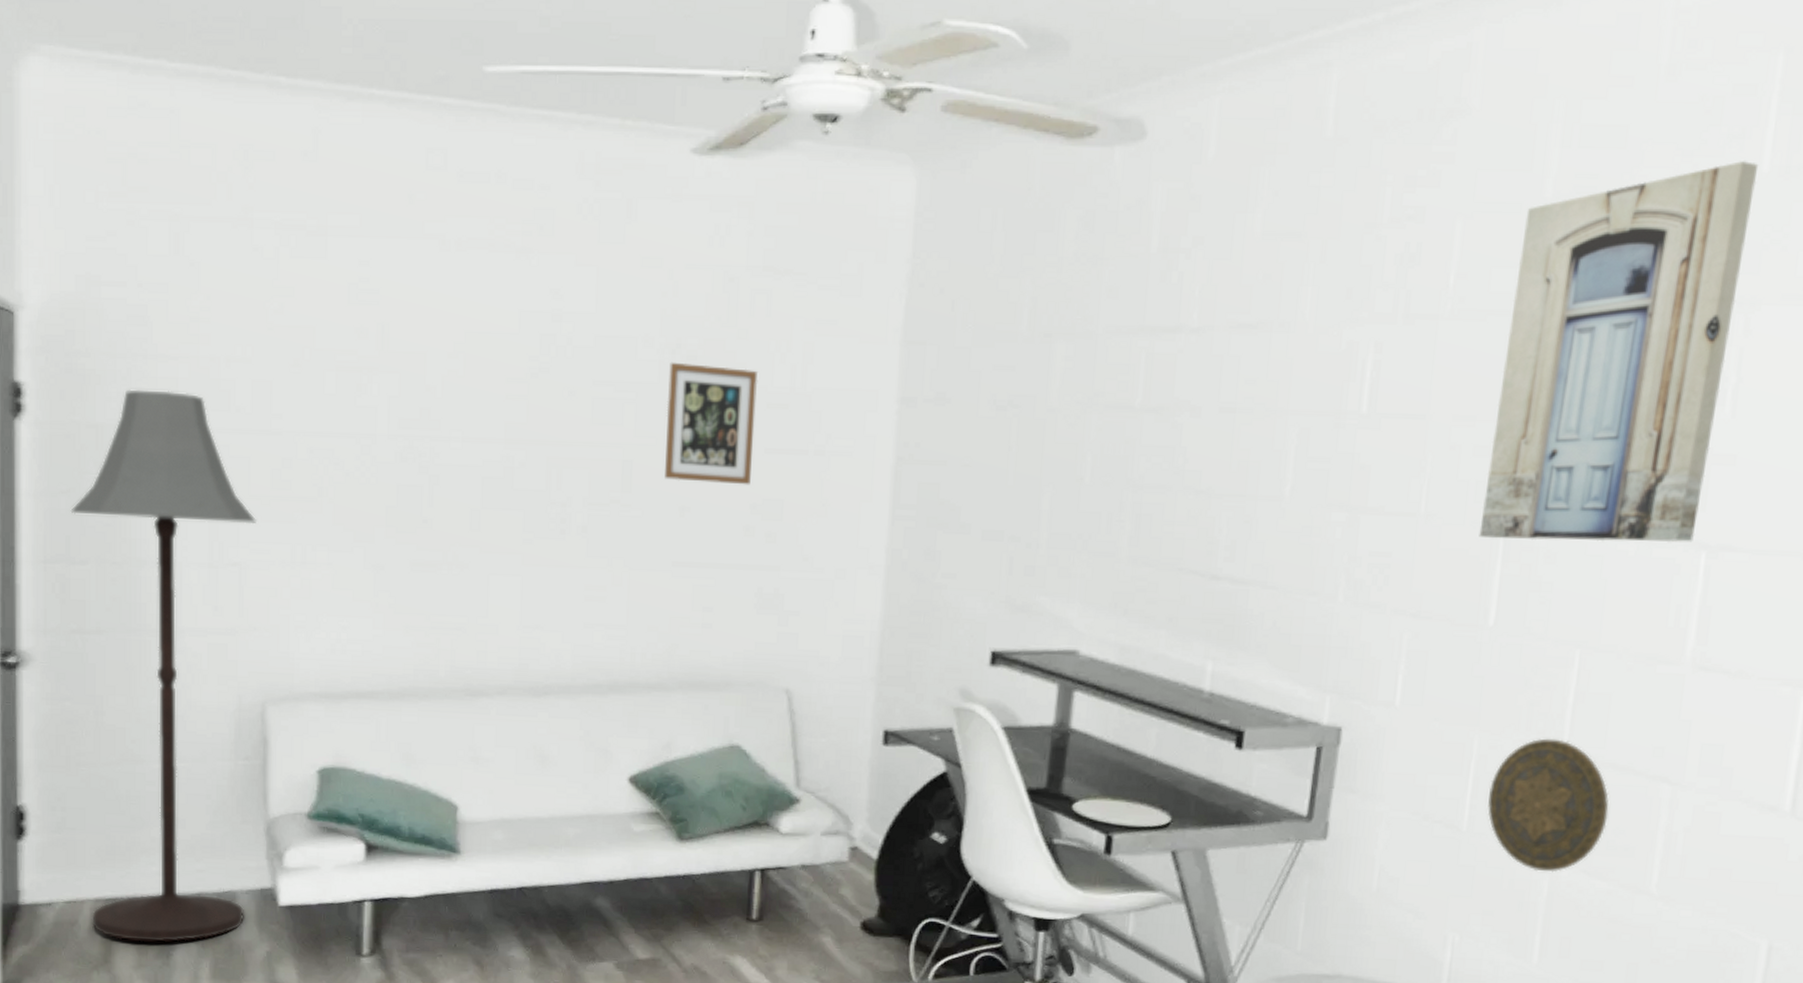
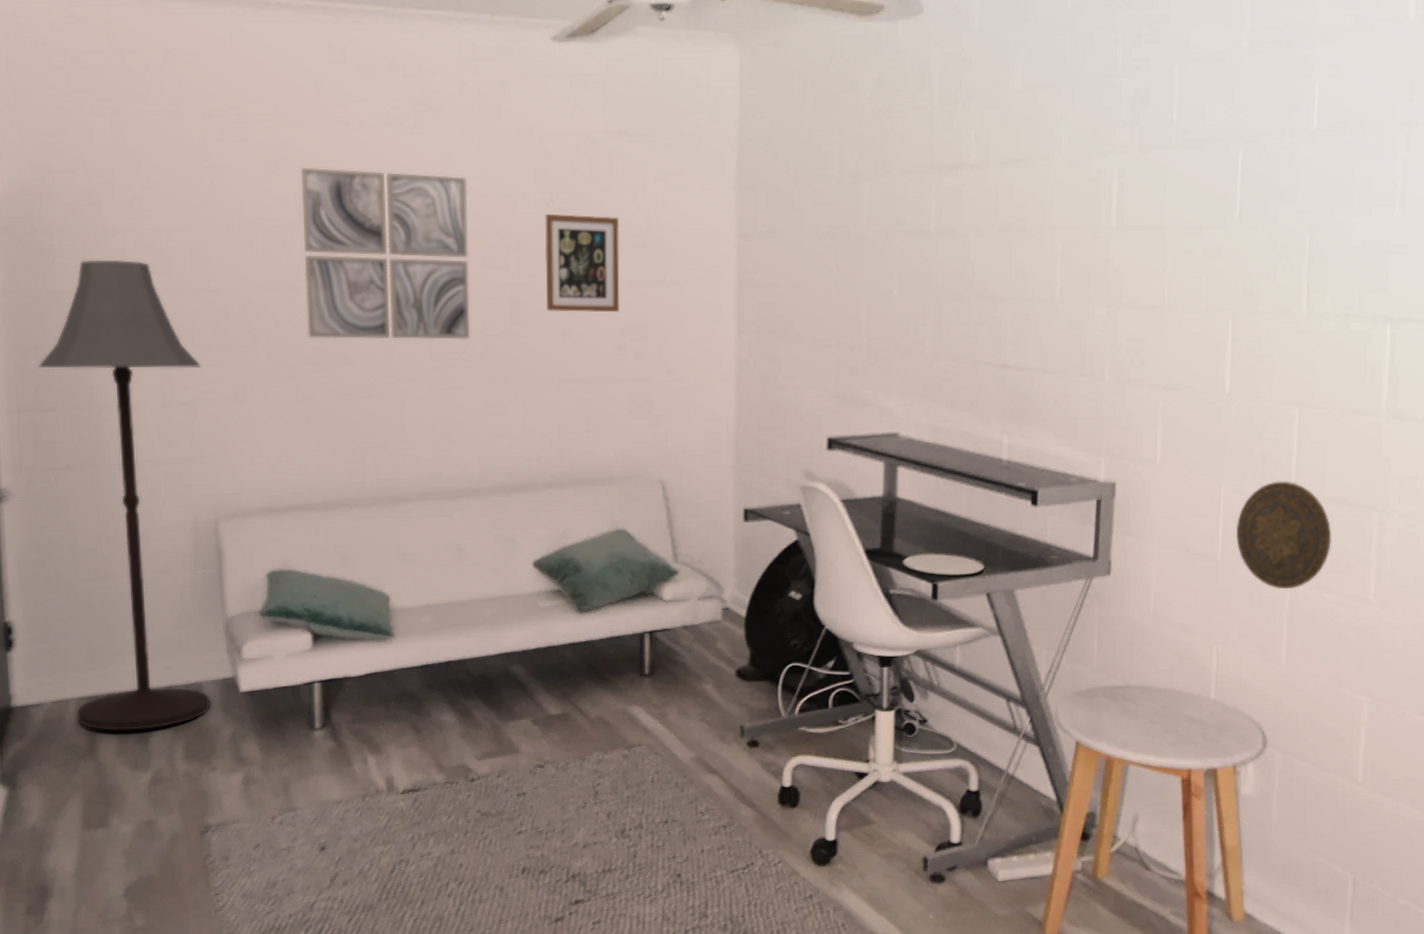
wall art: none [382,292,580,507] -> present [301,167,470,340]
wall art: present [1479,160,1759,543] -> none [1212,11,1406,323]

